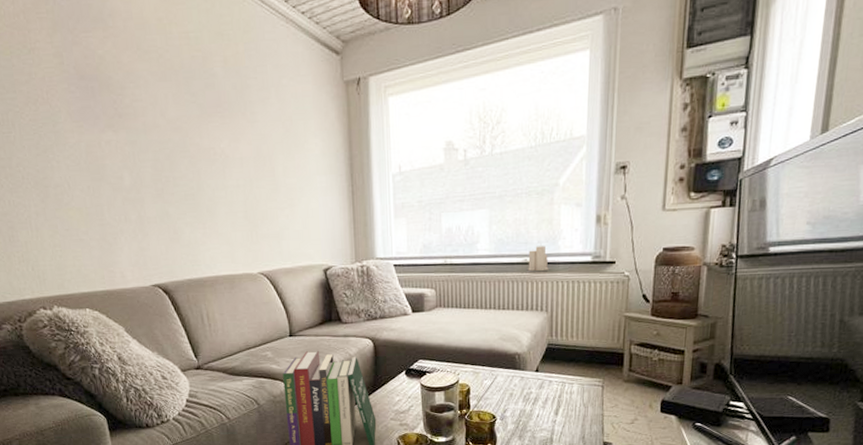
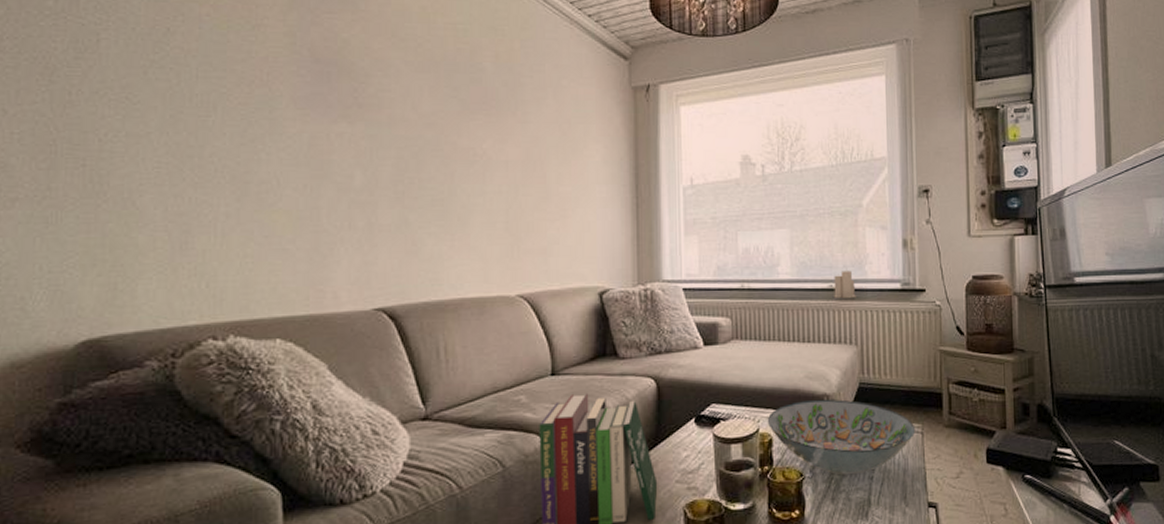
decorative bowl: none [465,358,597,419] -> present [767,399,916,475]

